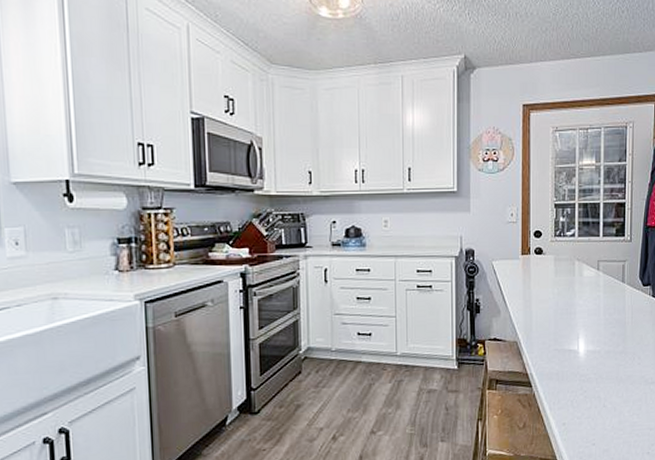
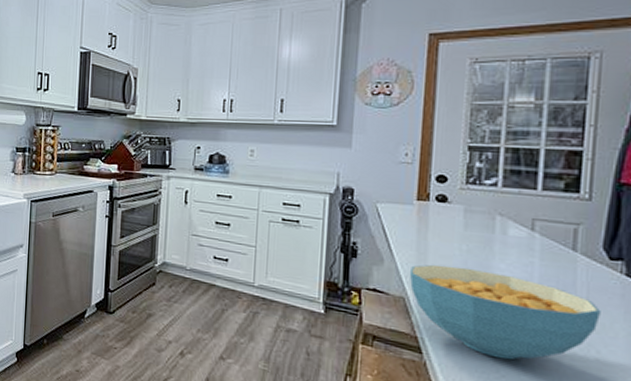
cereal bowl: none [519,307,640,378] -> present [409,264,601,360]

